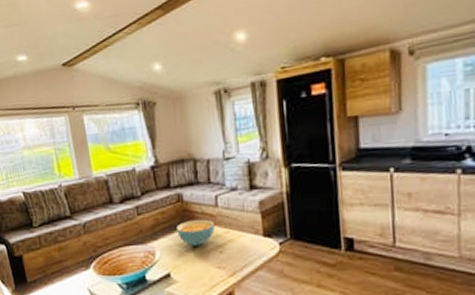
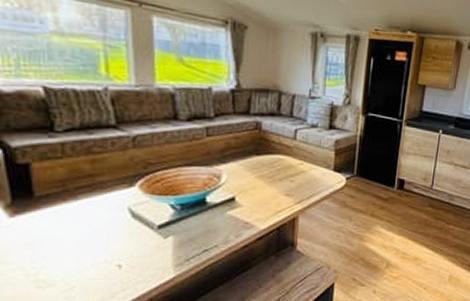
cereal bowl: present [177,219,215,246] -> none [249,148,290,174]

